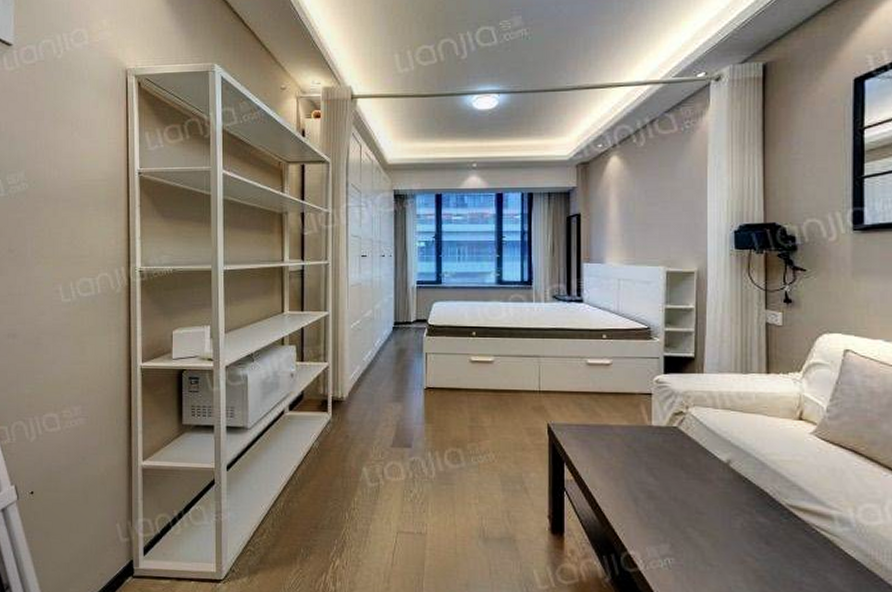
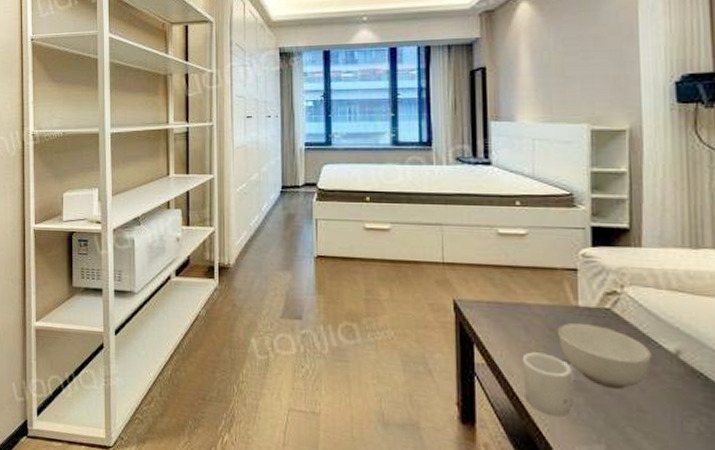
mug: none [604,467,646,521] -> present [522,352,574,416]
bowl: none [635,439,708,496] -> present [558,322,652,390]

